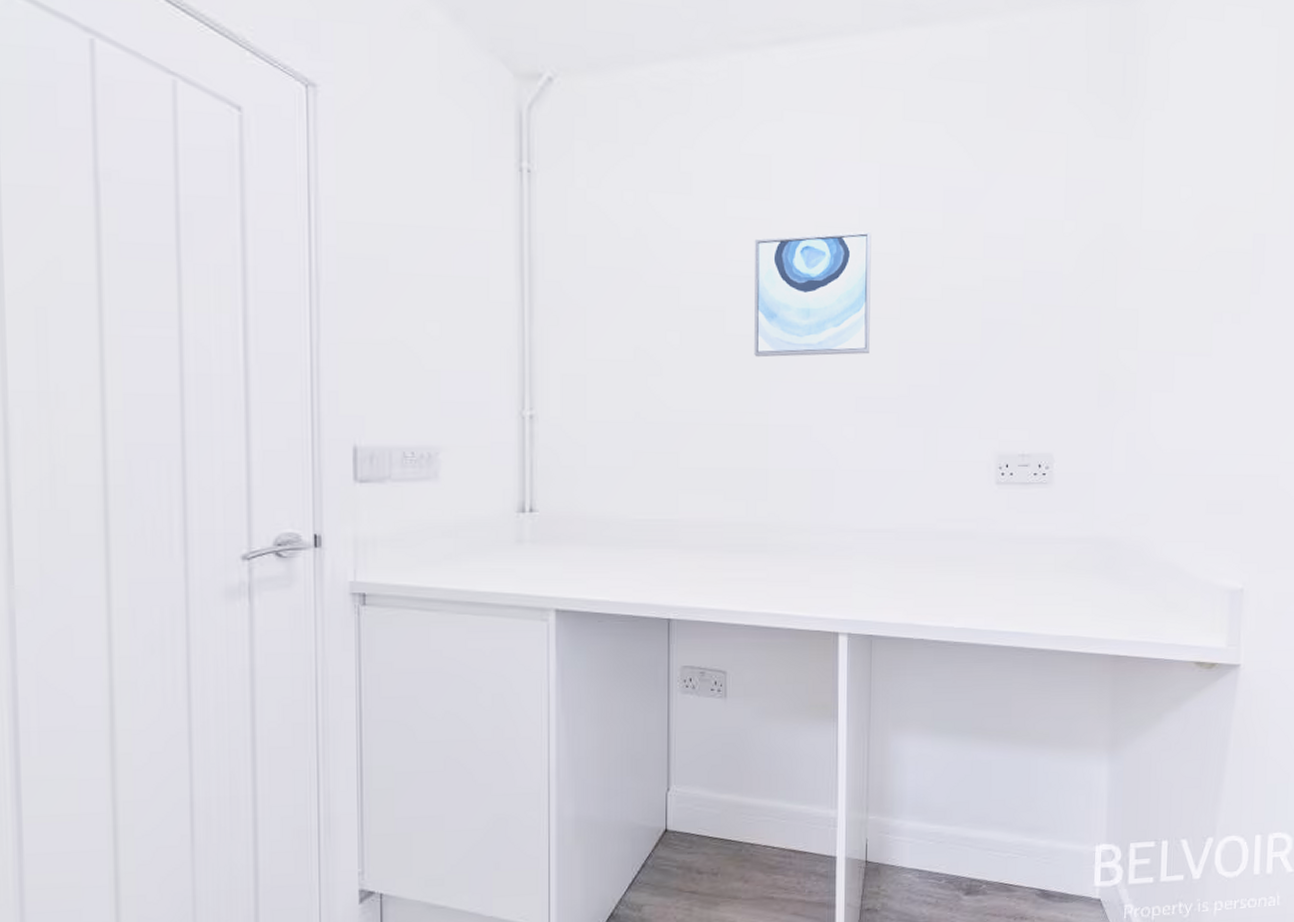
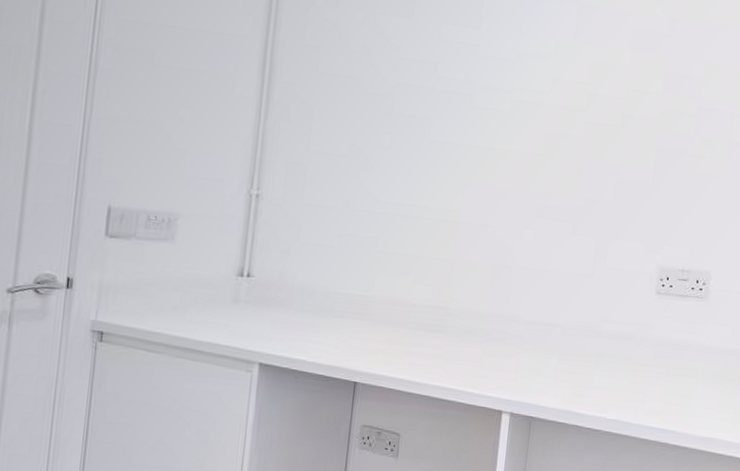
wall art: present [754,232,871,358] -> none [453,61,565,169]

